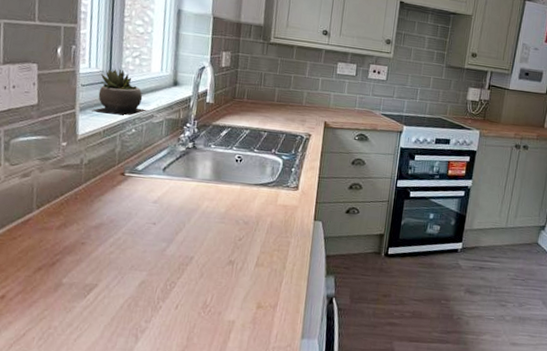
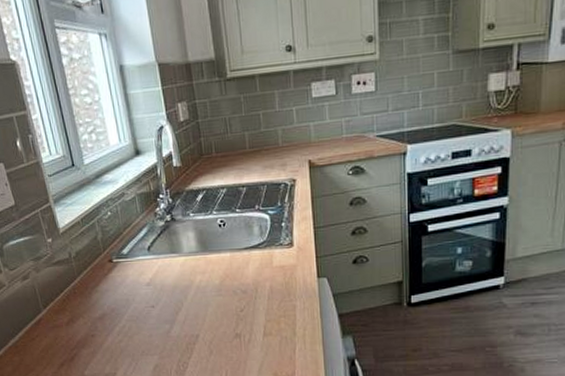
succulent plant: present [90,68,150,116] -> none [62,149,119,202]

